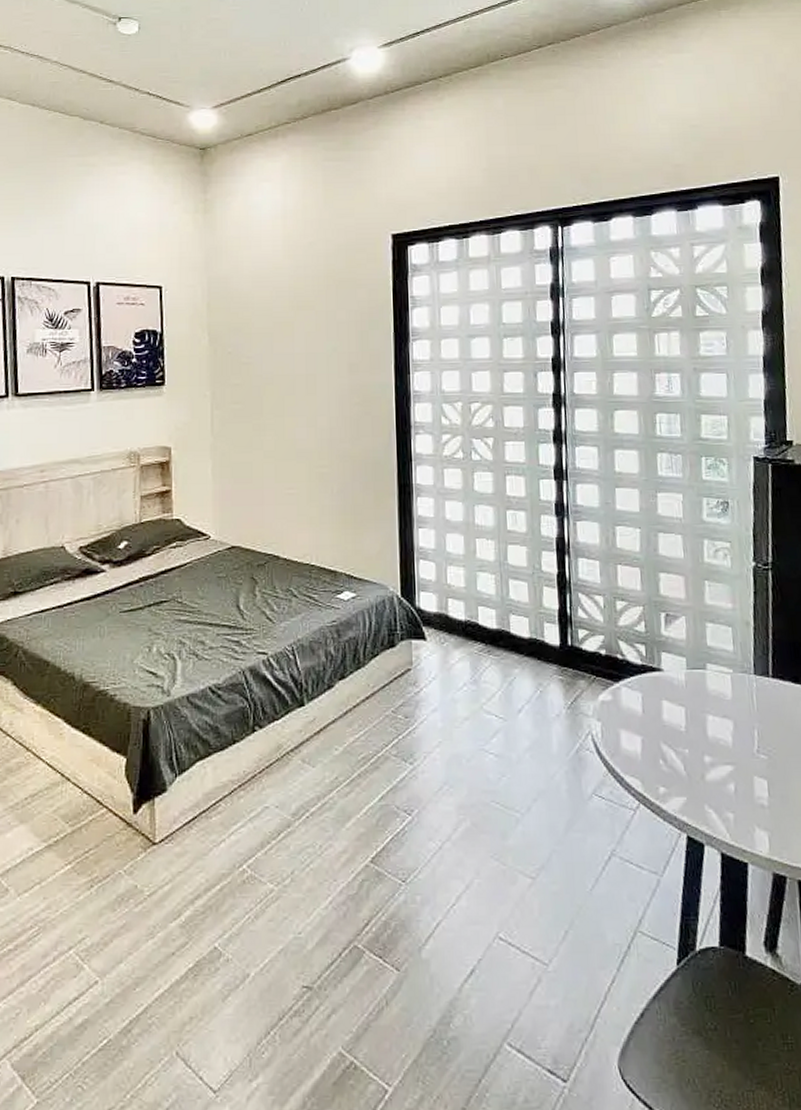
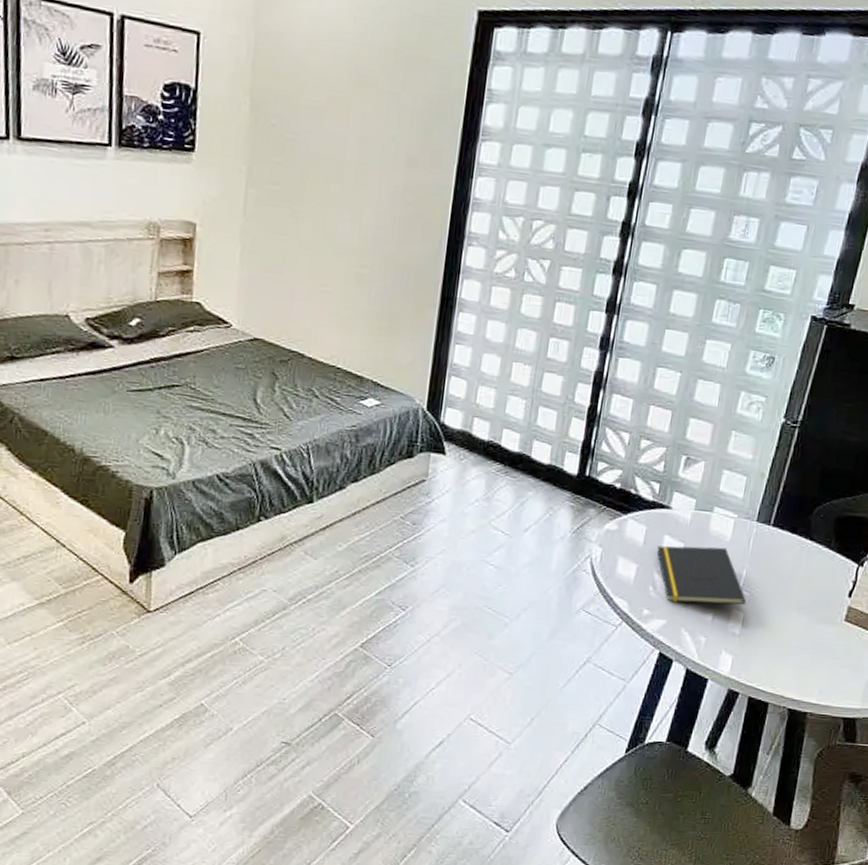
notepad: none [657,707,767,776] -> present [656,546,747,605]

